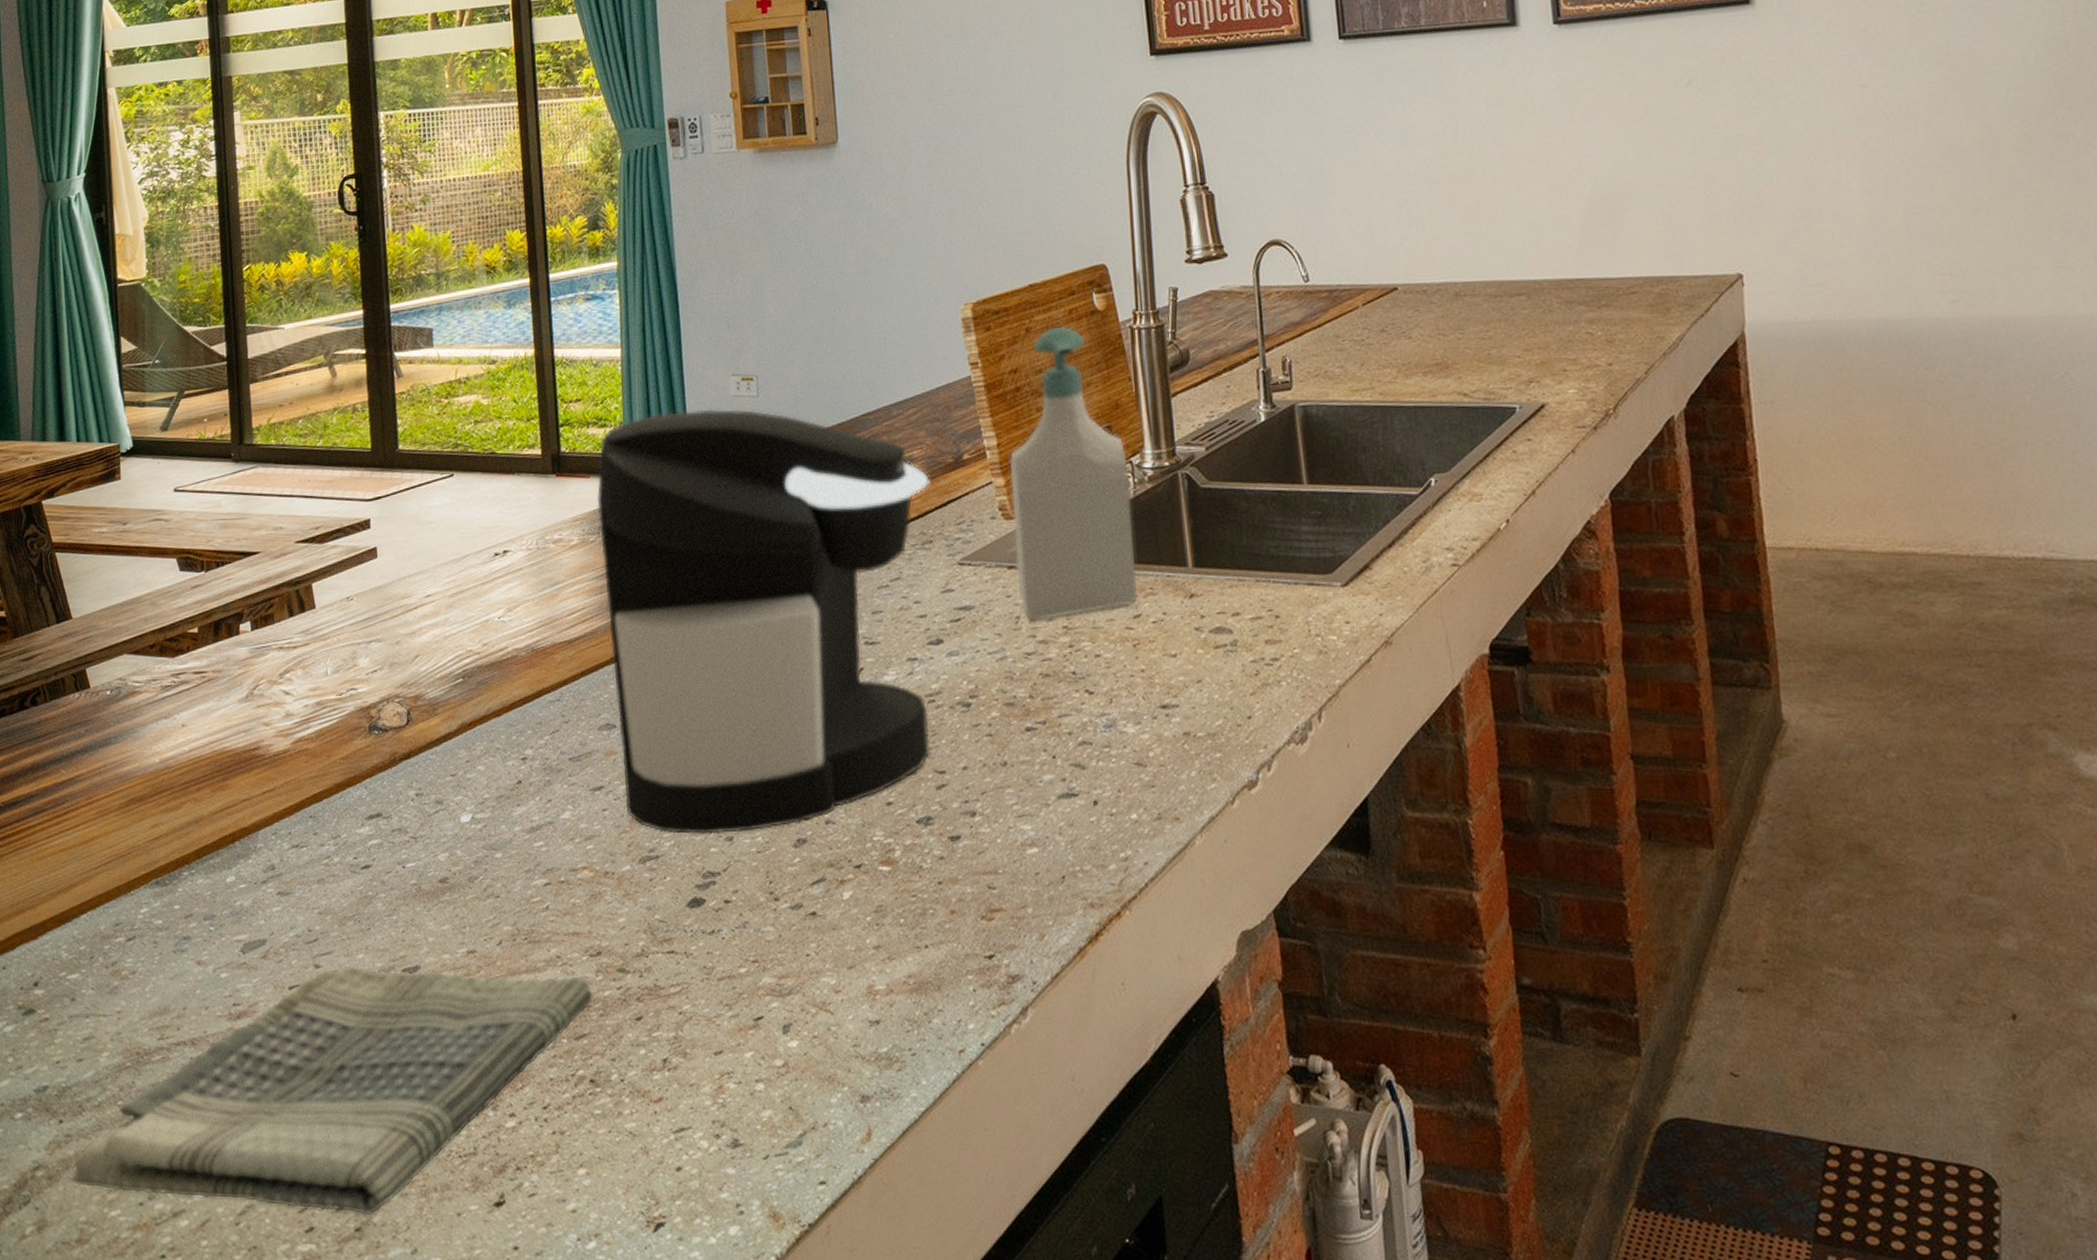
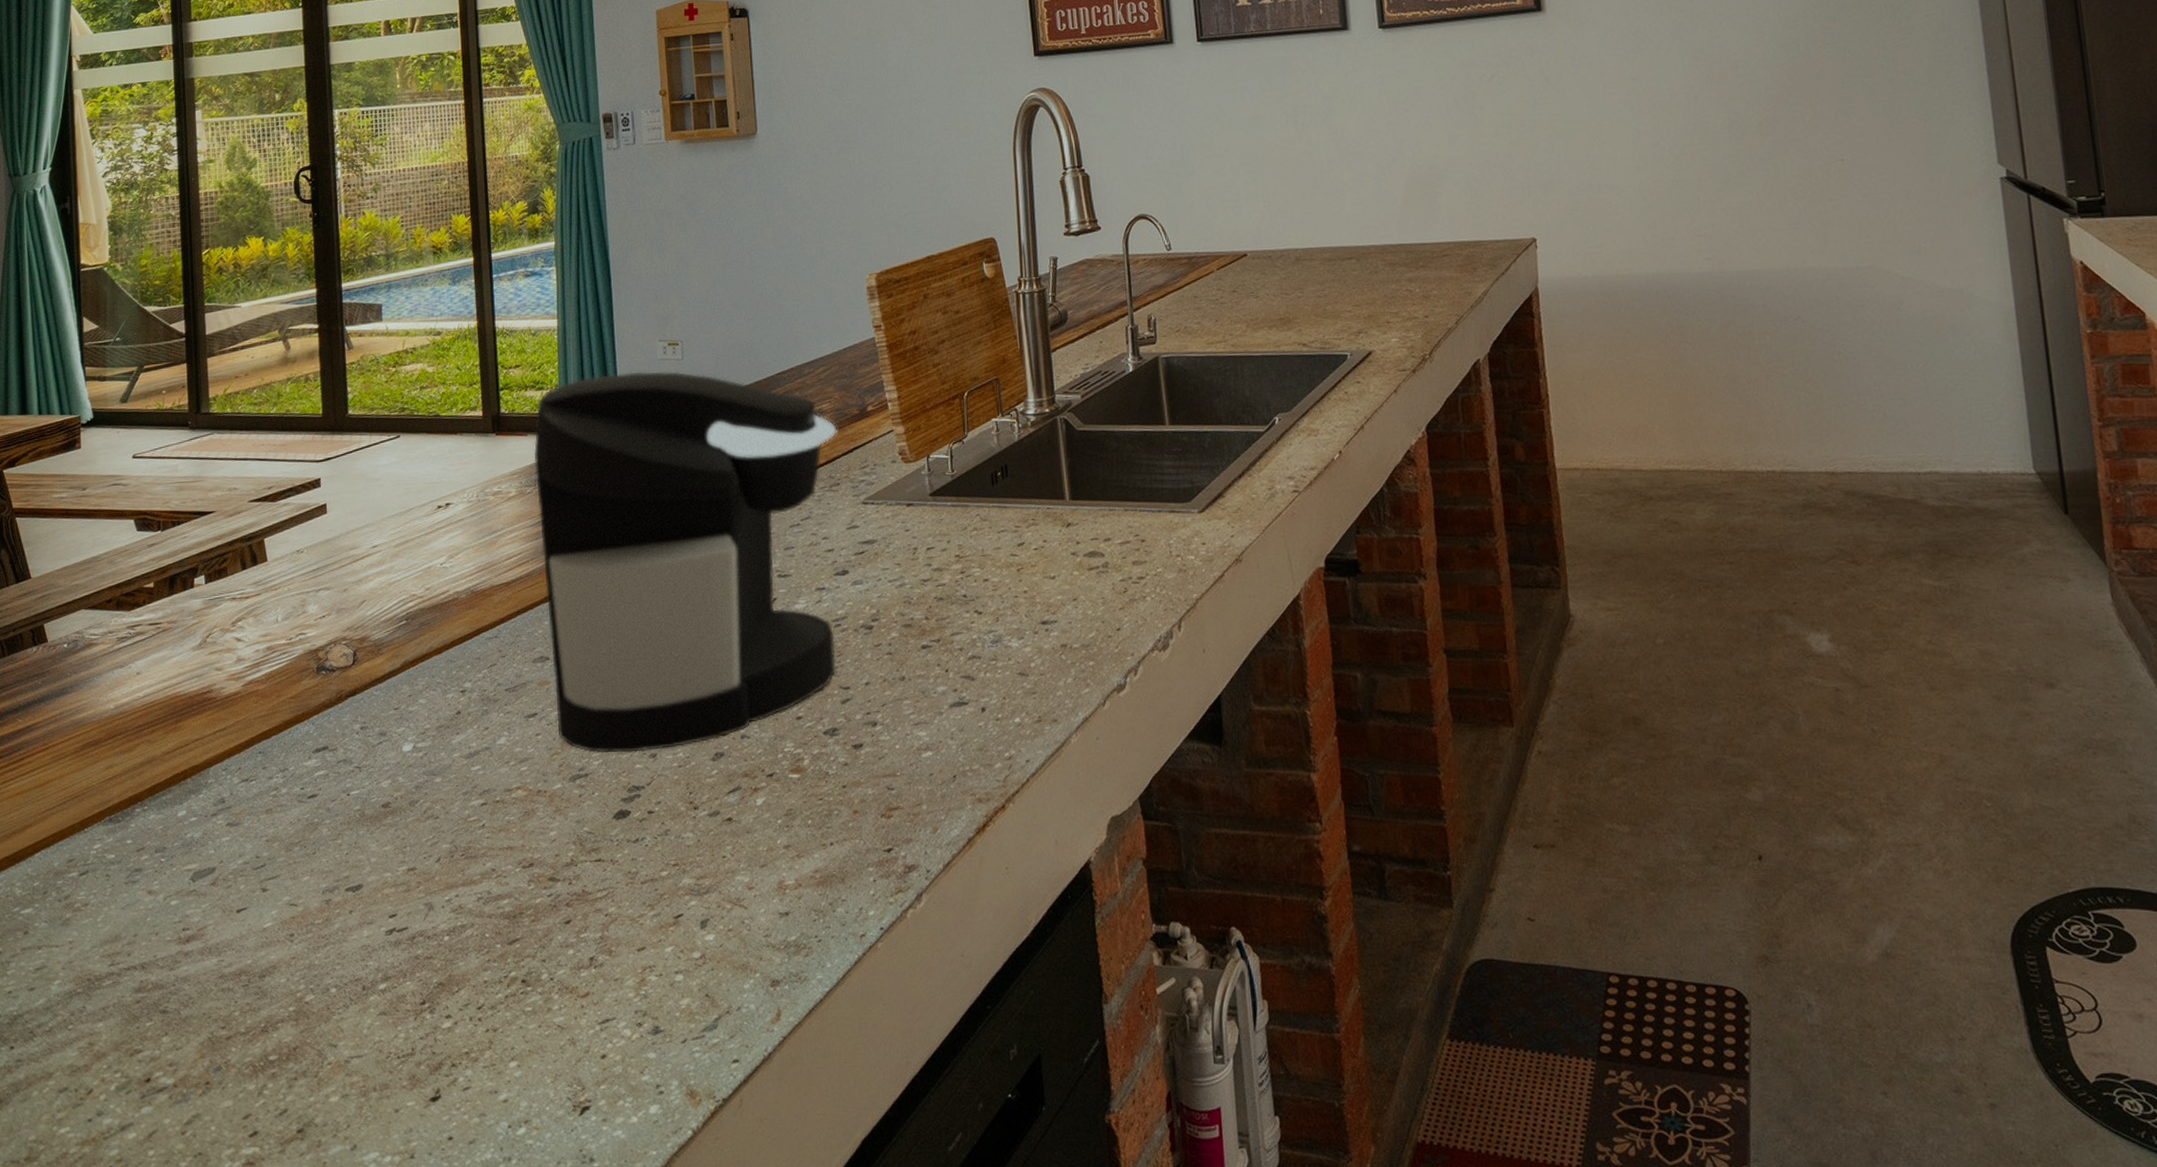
dish towel: present [73,965,594,1214] -> none [23,886,527,1116]
soap bottle: present [1009,326,1139,622] -> none [908,292,1022,553]

